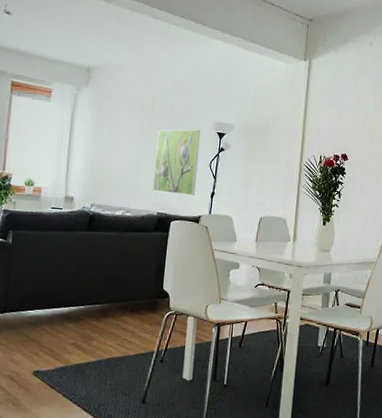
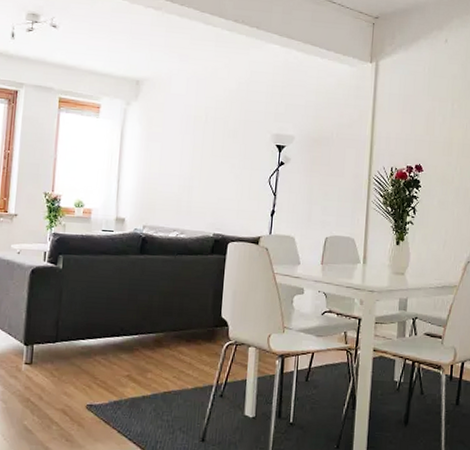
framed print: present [153,129,201,195] -> none [208,142,259,214]

